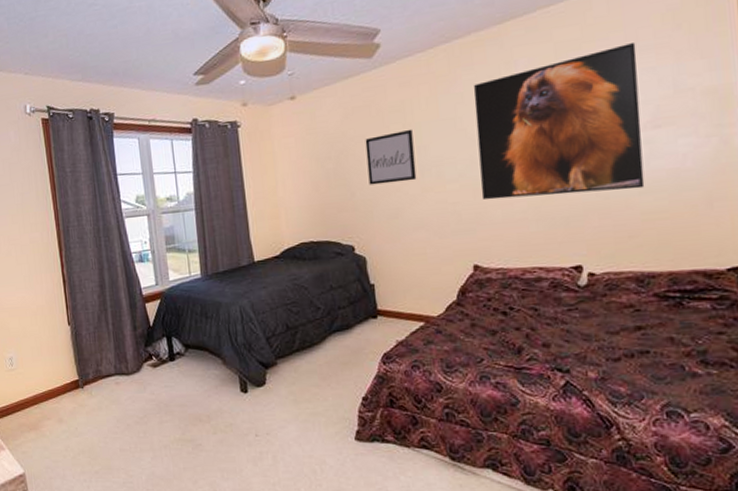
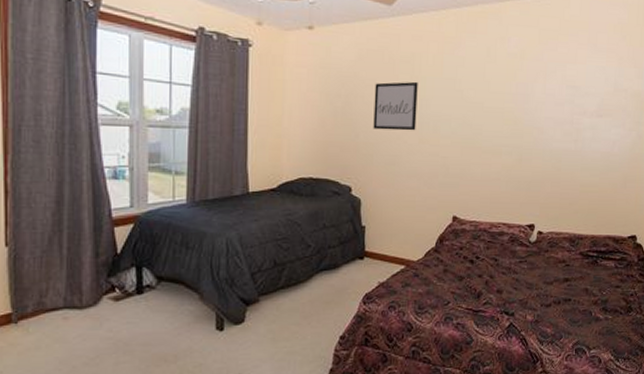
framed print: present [473,43,645,200] -> none [467,43,595,165]

